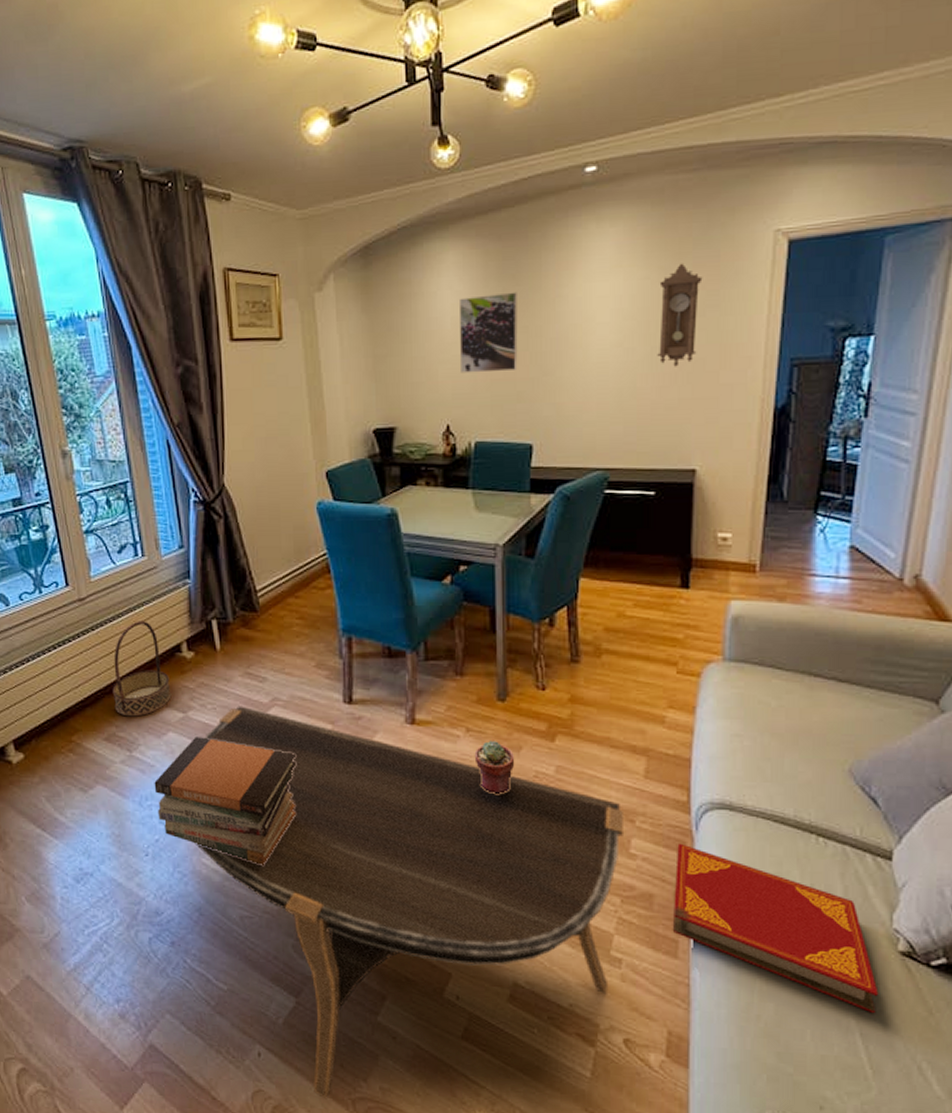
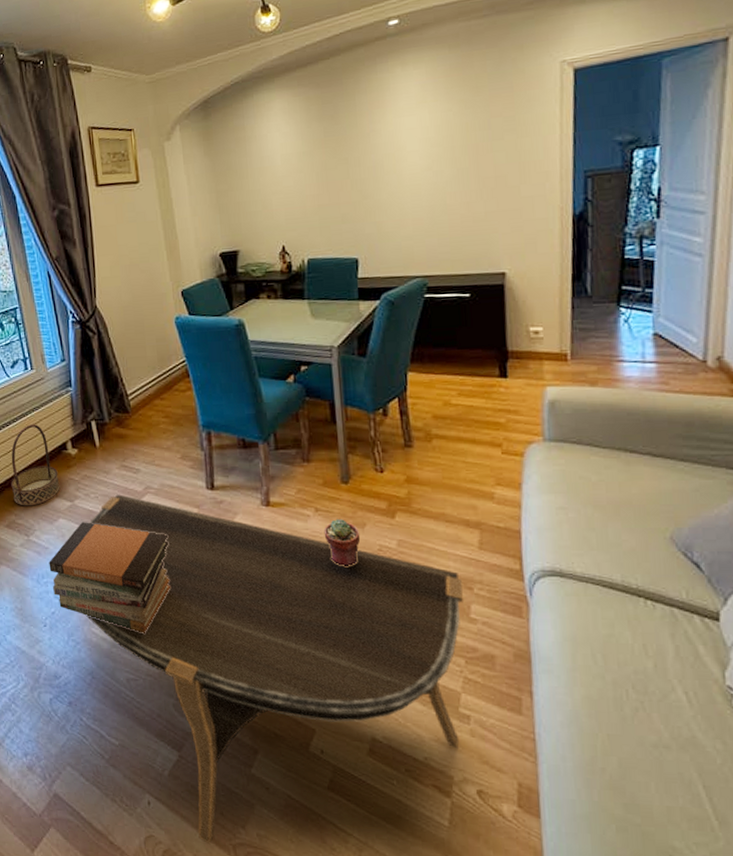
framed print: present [460,292,518,374] -> none [287,130,341,202]
pendulum clock: present [657,263,703,367] -> none [460,95,499,185]
hardback book: present [672,843,879,1014] -> none [513,608,718,767]

